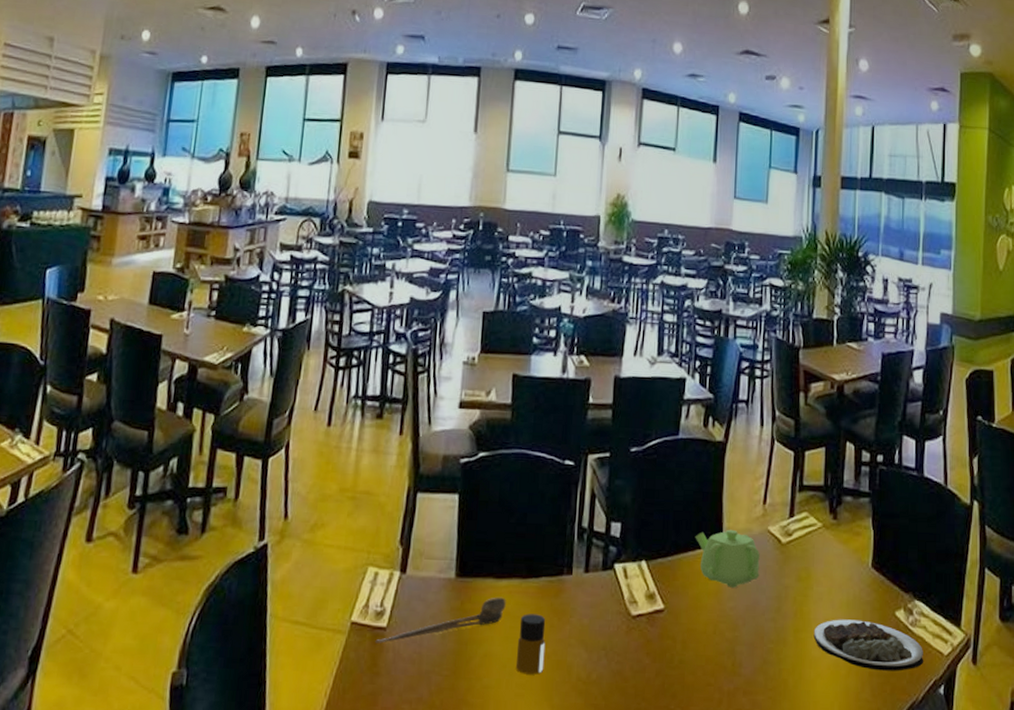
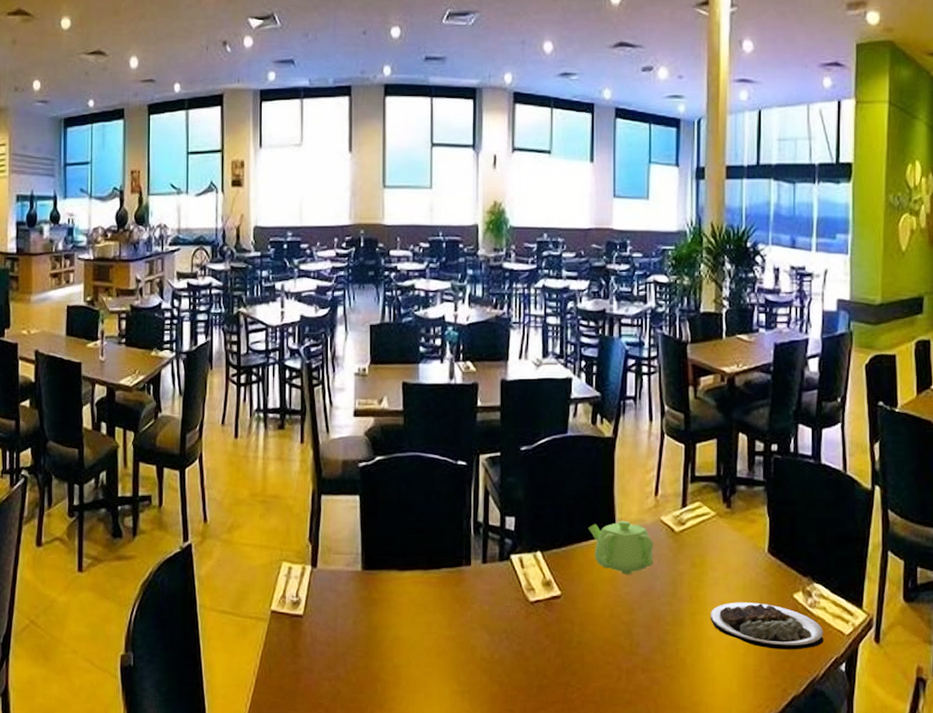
spoon: present [375,597,506,643] -> none [294,587,410,629]
bottle: present [516,614,546,675] -> none [424,601,450,655]

